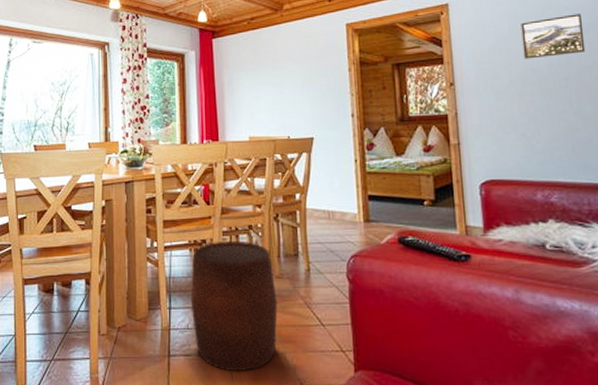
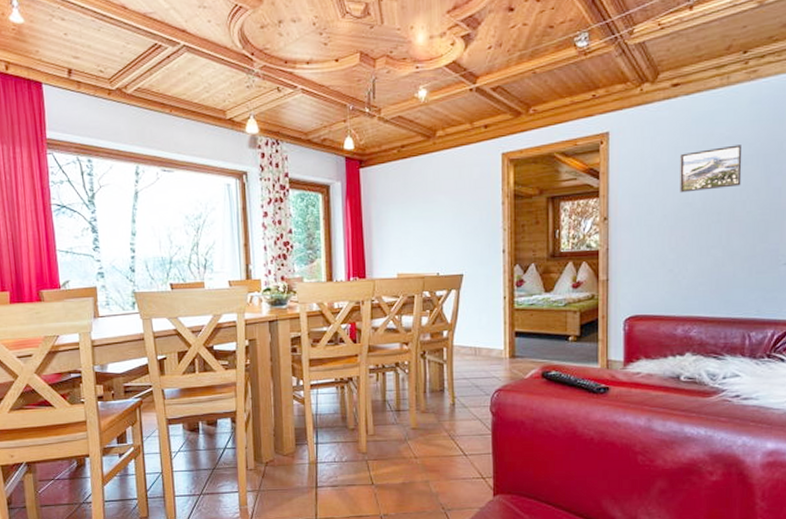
stool: present [190,240,278,371] -> none [337,377,422,499]

